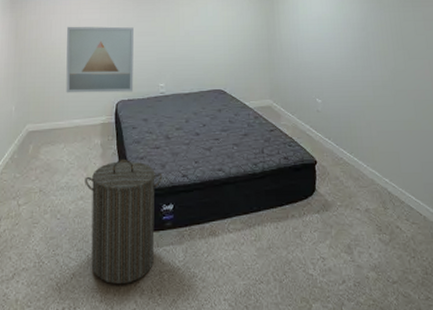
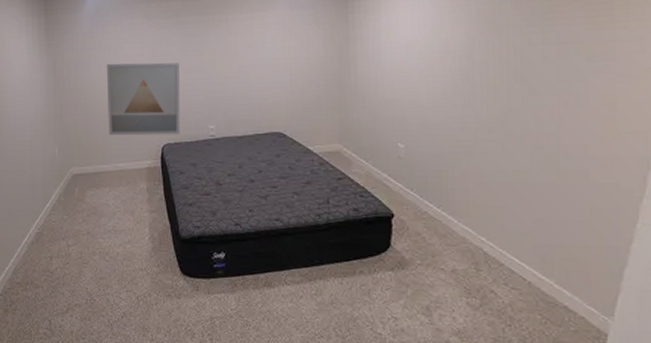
laundry hamper: present [85,158,163,284] -> none [132,204,214,326]

